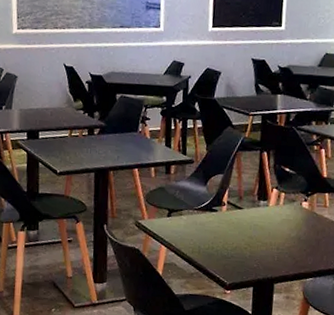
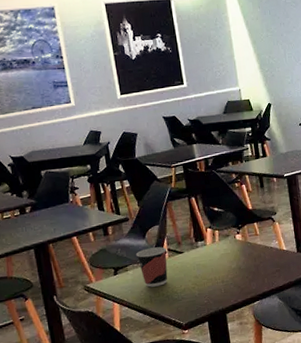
cup: none [193,196,227,239] -> present [135,246,168,287]

